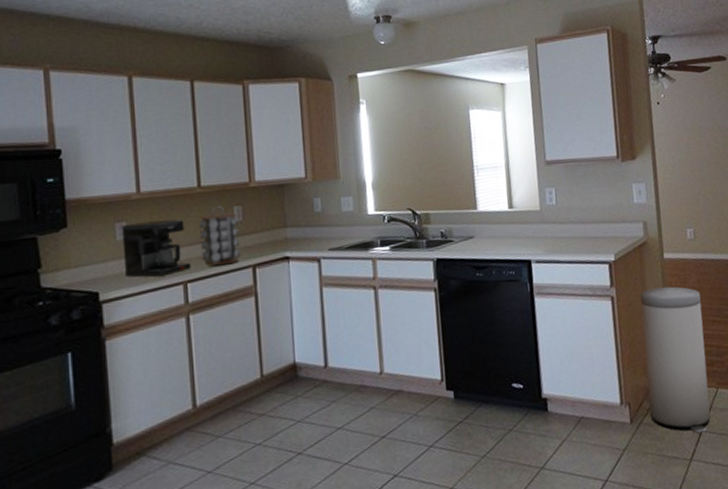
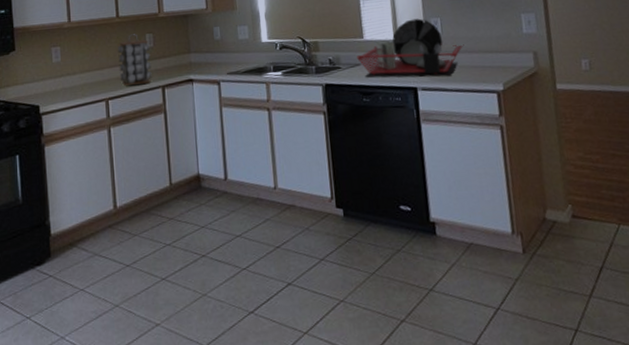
coffee maker: present [122,219,191,278] -> none [57,44,112,95]
dish rack: none [470,188,578,252] -> present [357,18,464,78]
pedal bin: present [640,286,711,434] -> none [531,118,612,270]

